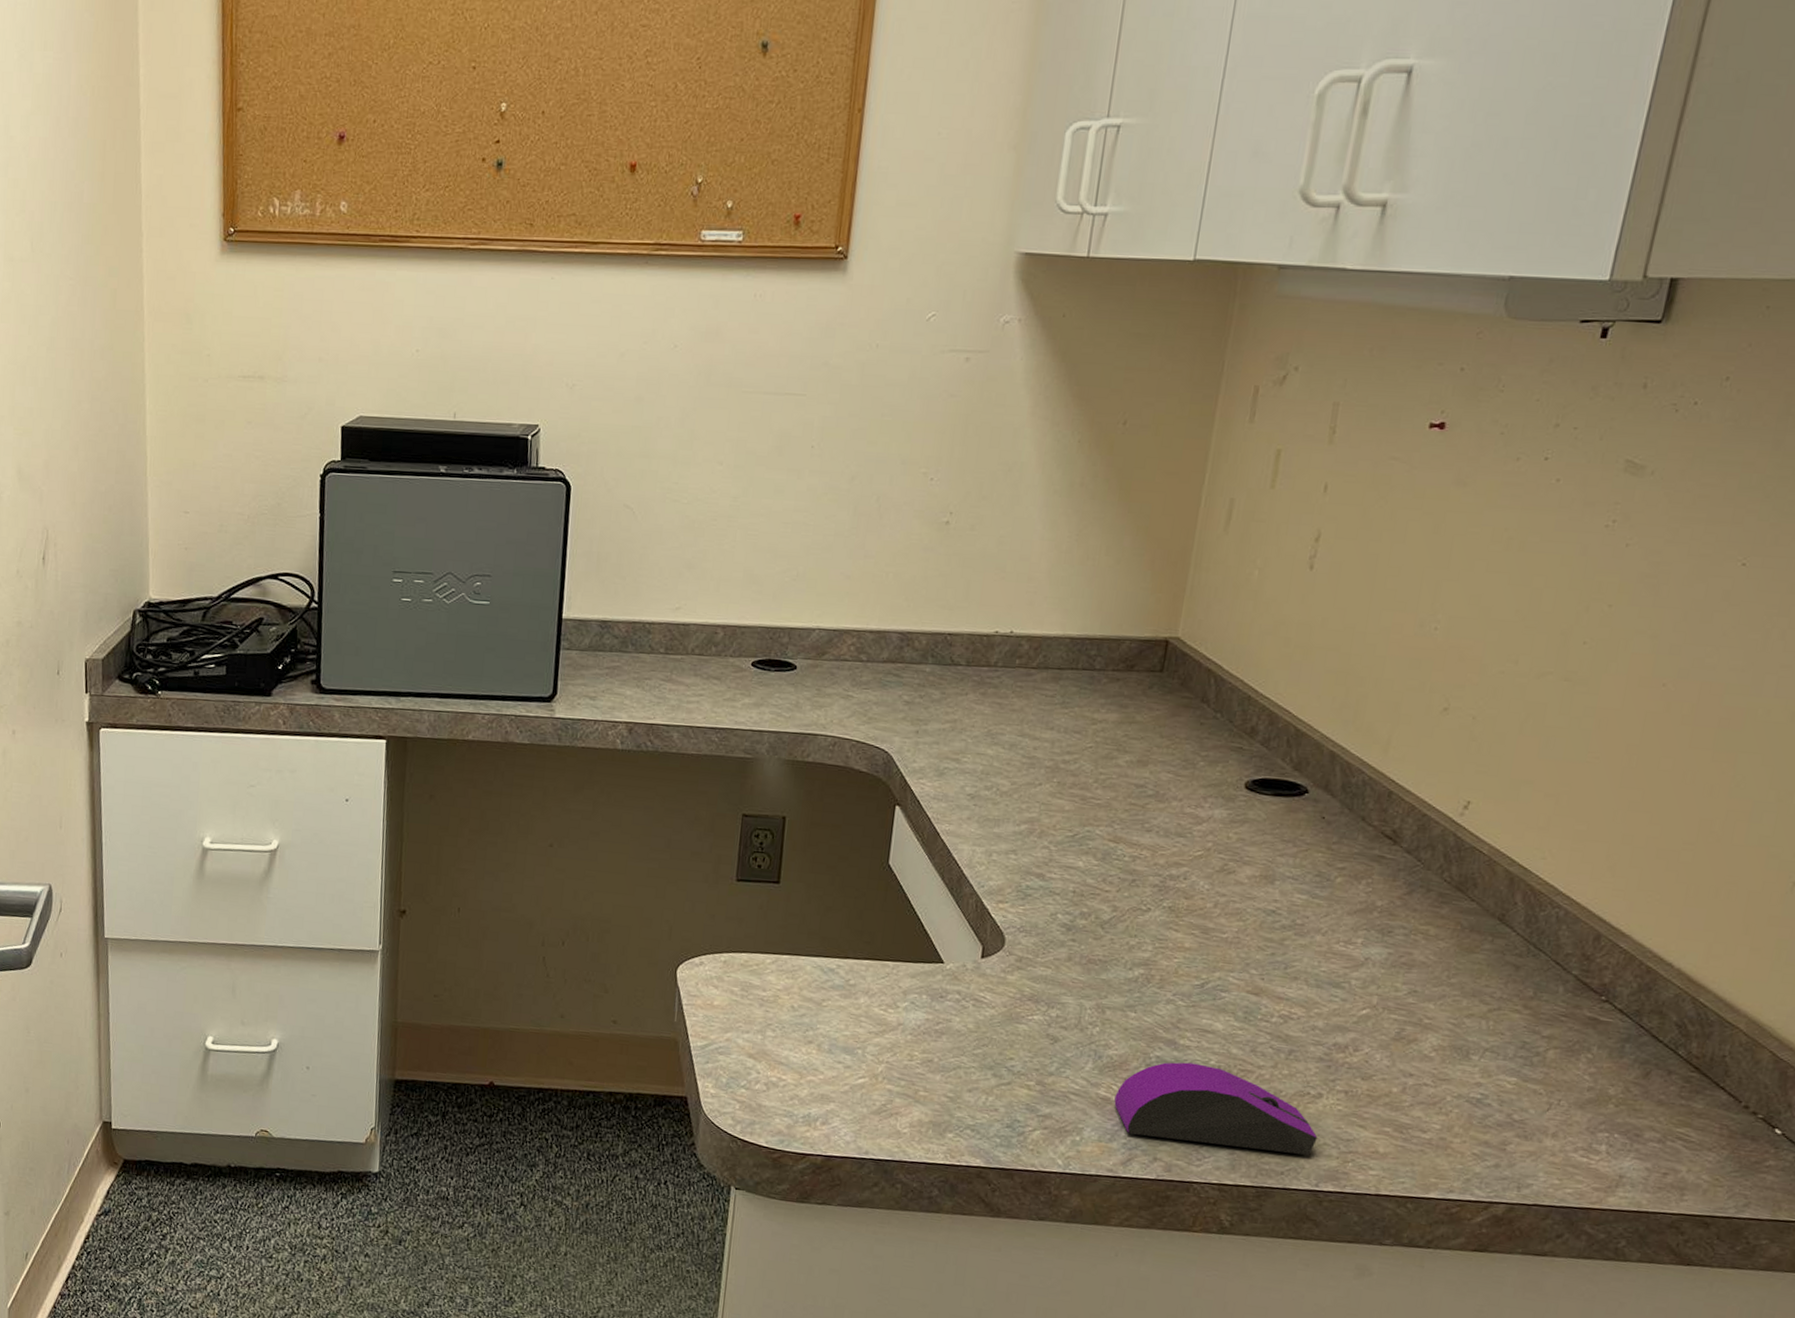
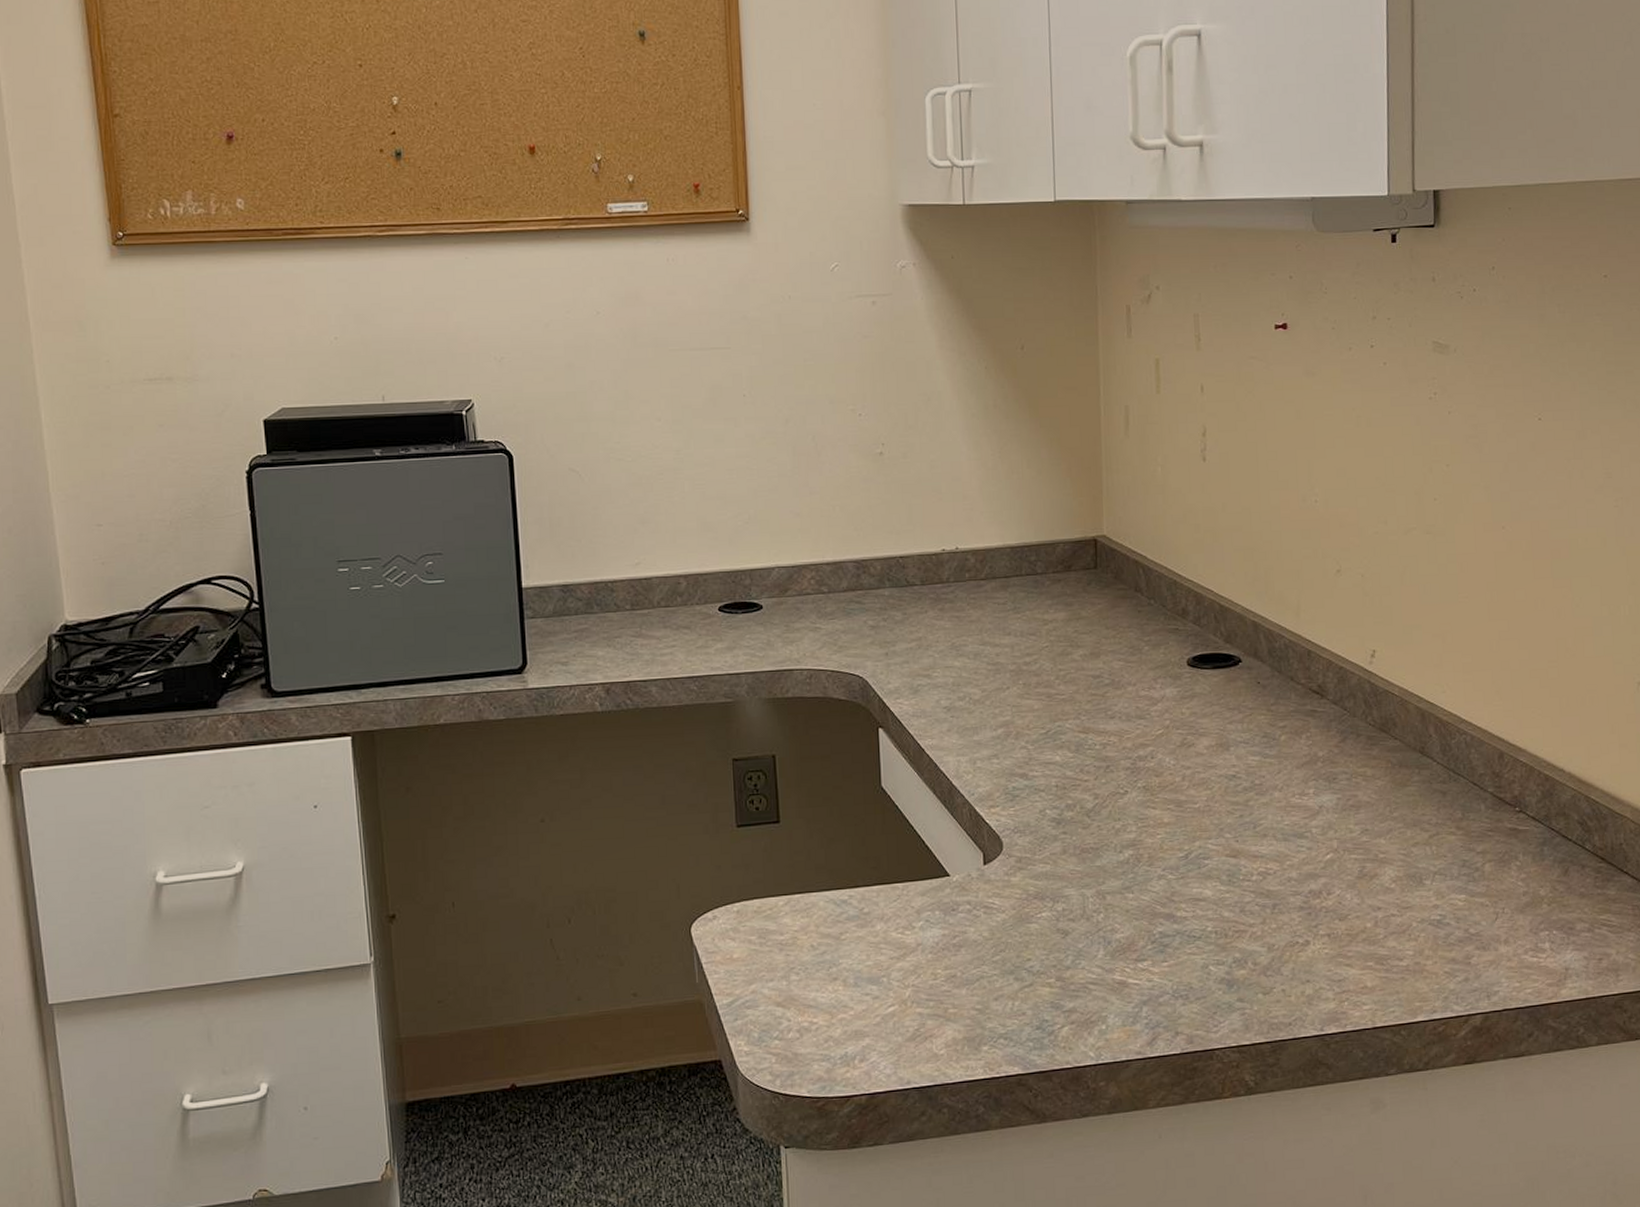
computer mouse: present [1114,1062,1318,1155] -> none [1130,932,1314,1013]

